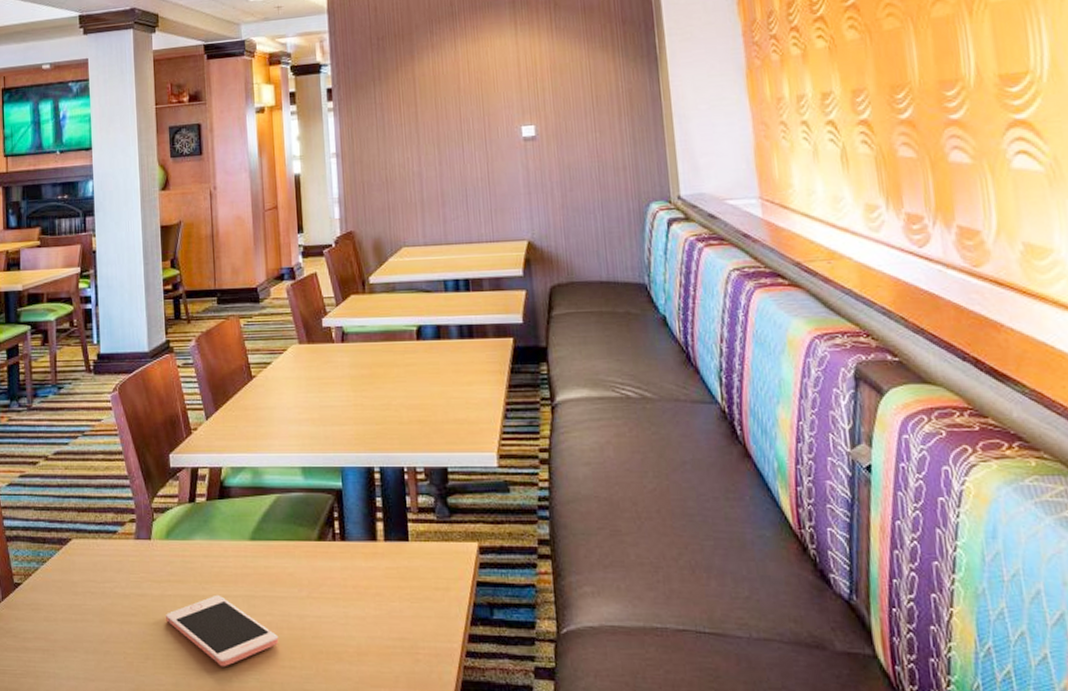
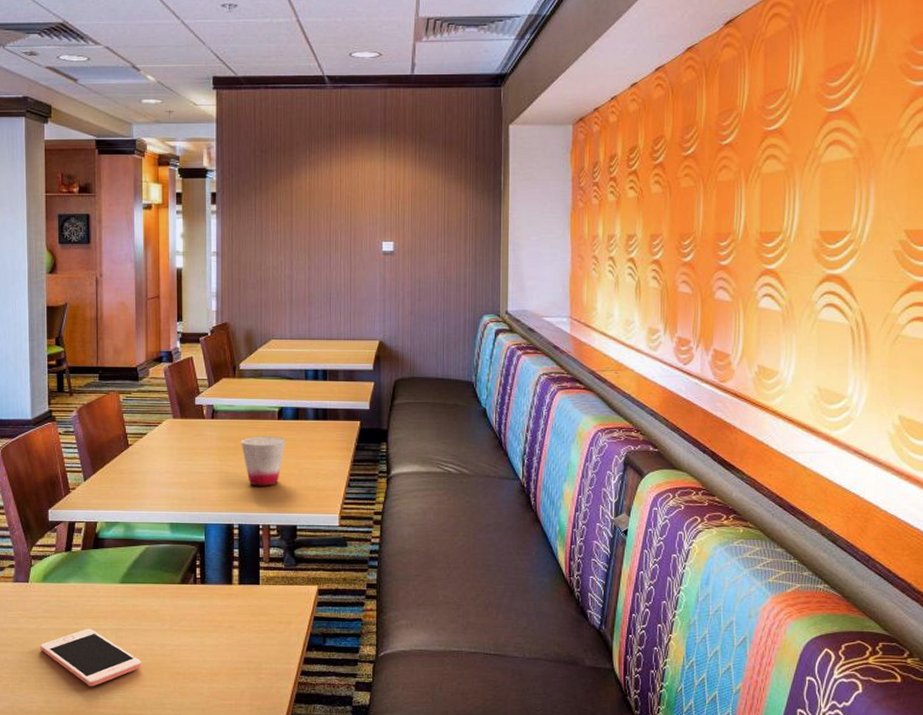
cup: none [376,360,428,421] -> present [241,436,286,487]

